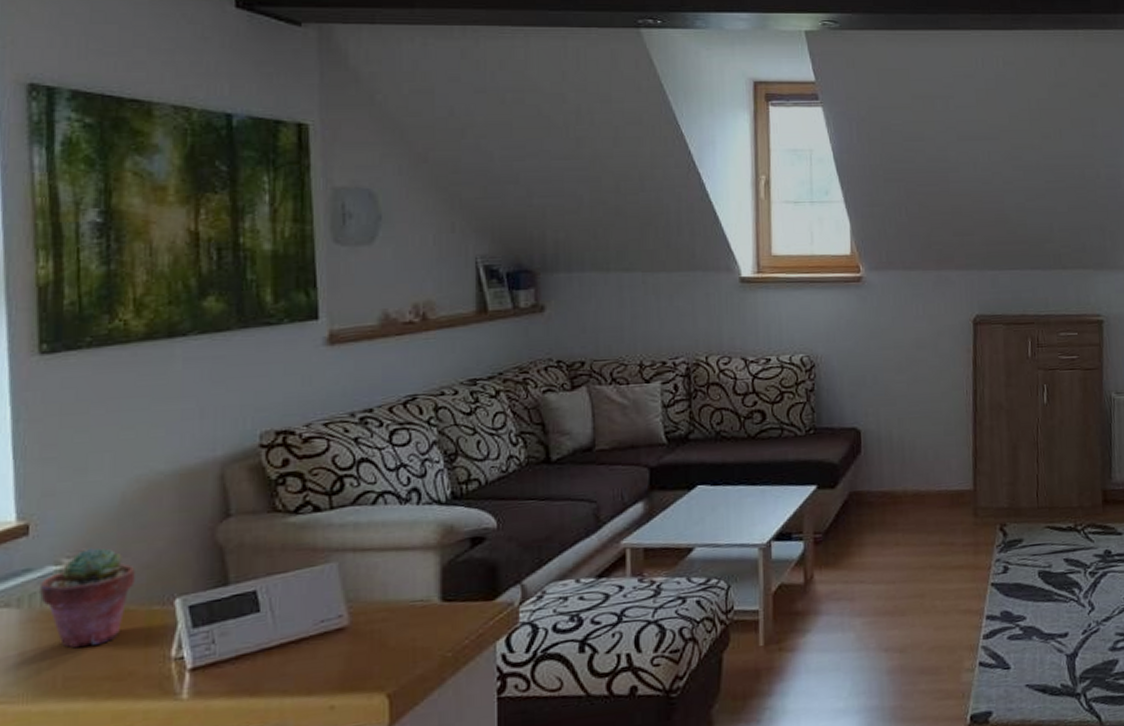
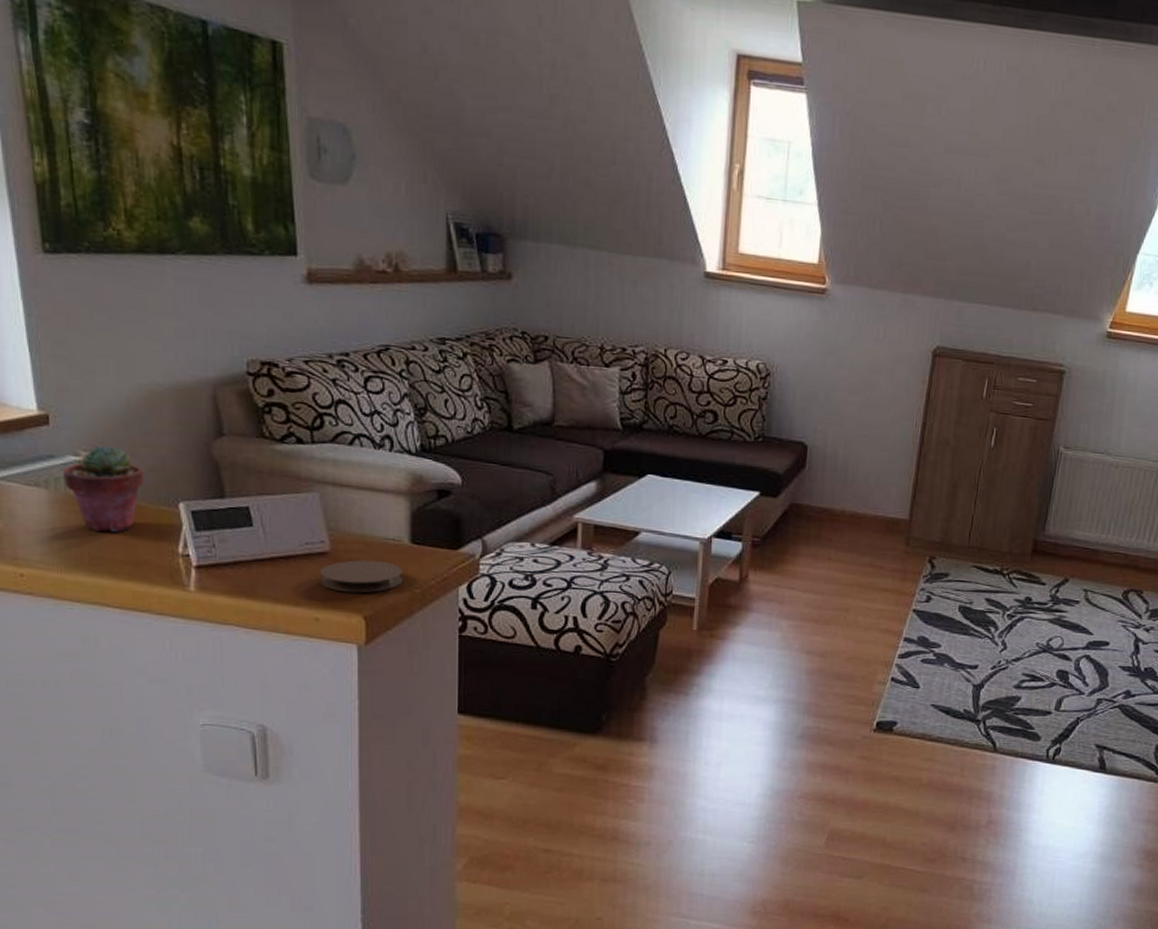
coaster: none [336,627,432,670] -> present [320,560,403,593]

